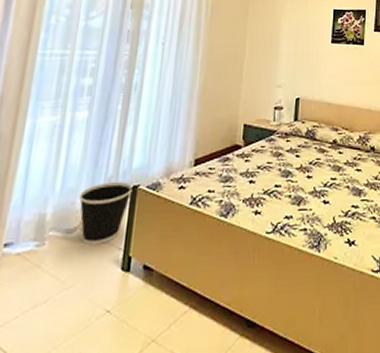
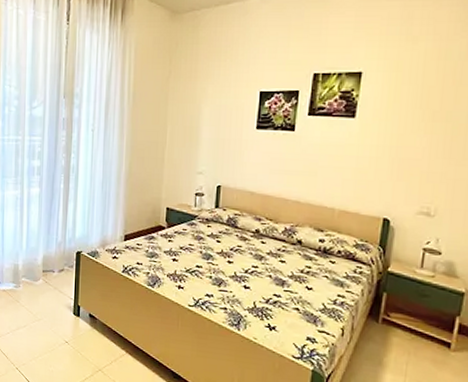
wastebasket: present [79,182,133,245] -> none [39,246,77,293]

